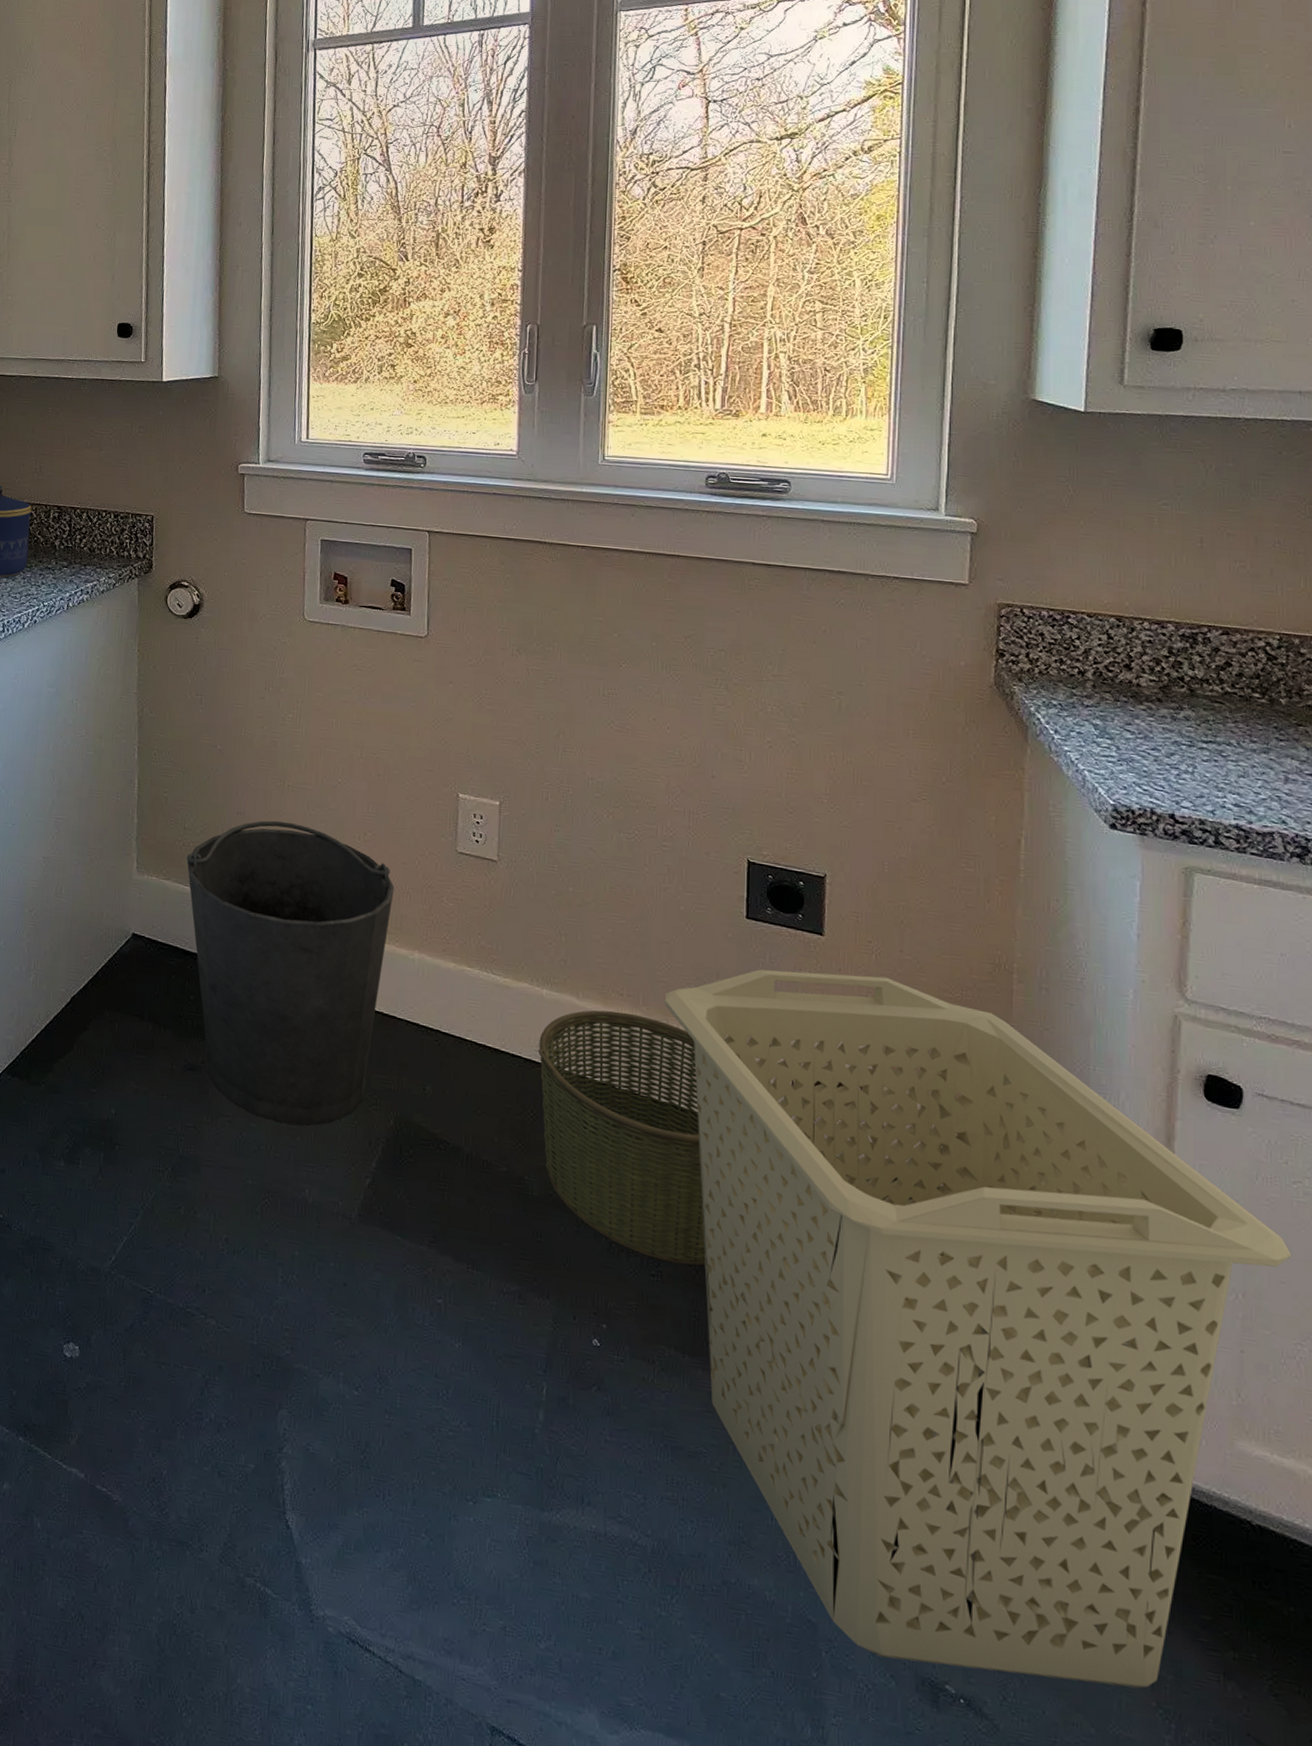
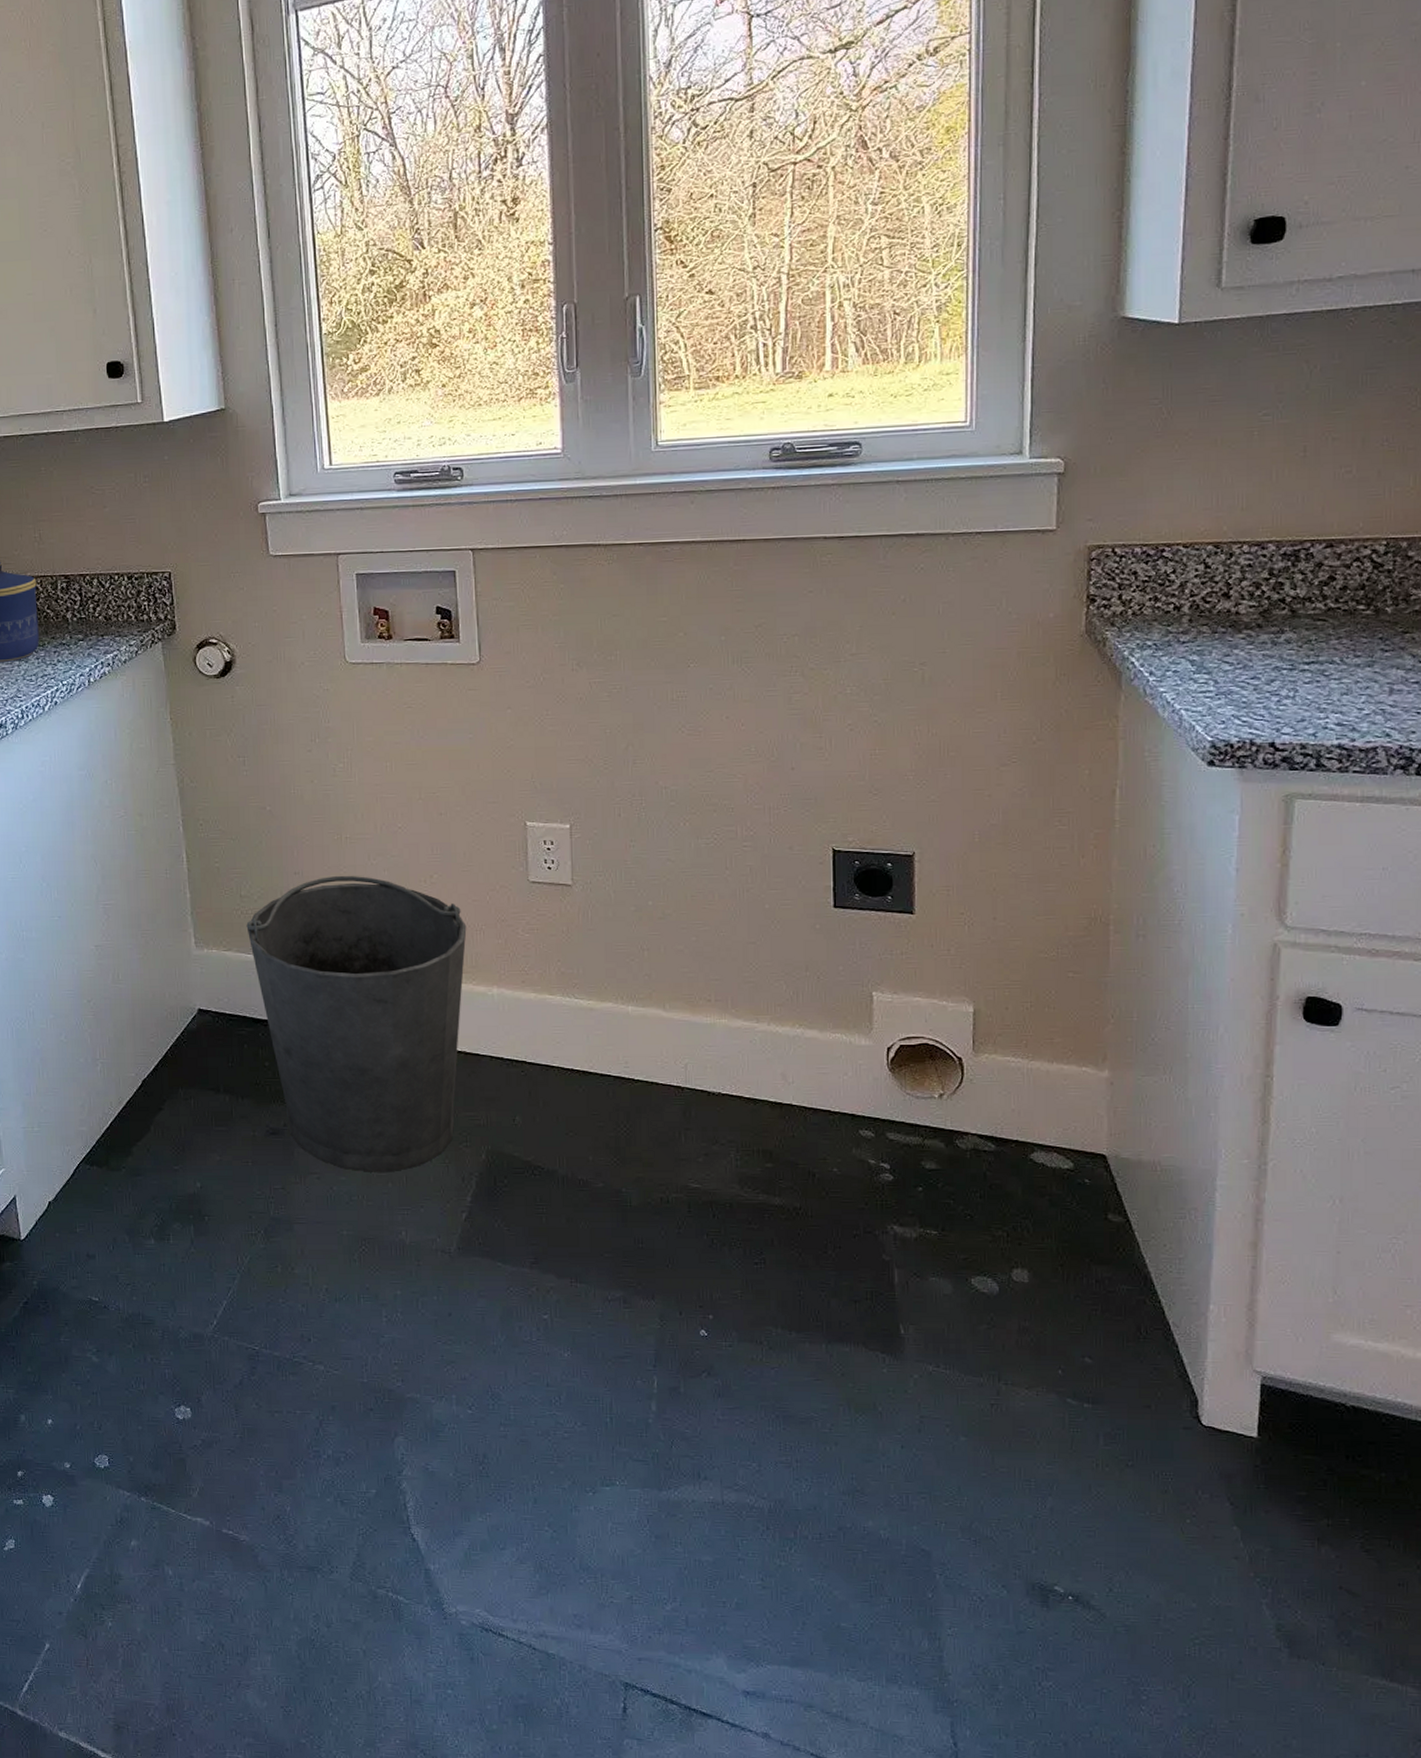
basket: present [538,1010,706,1266] -> none [628,1017,808,1250]
laundry basket: present [664,969,1292,1688] -> none [753,947,1389,1572]

